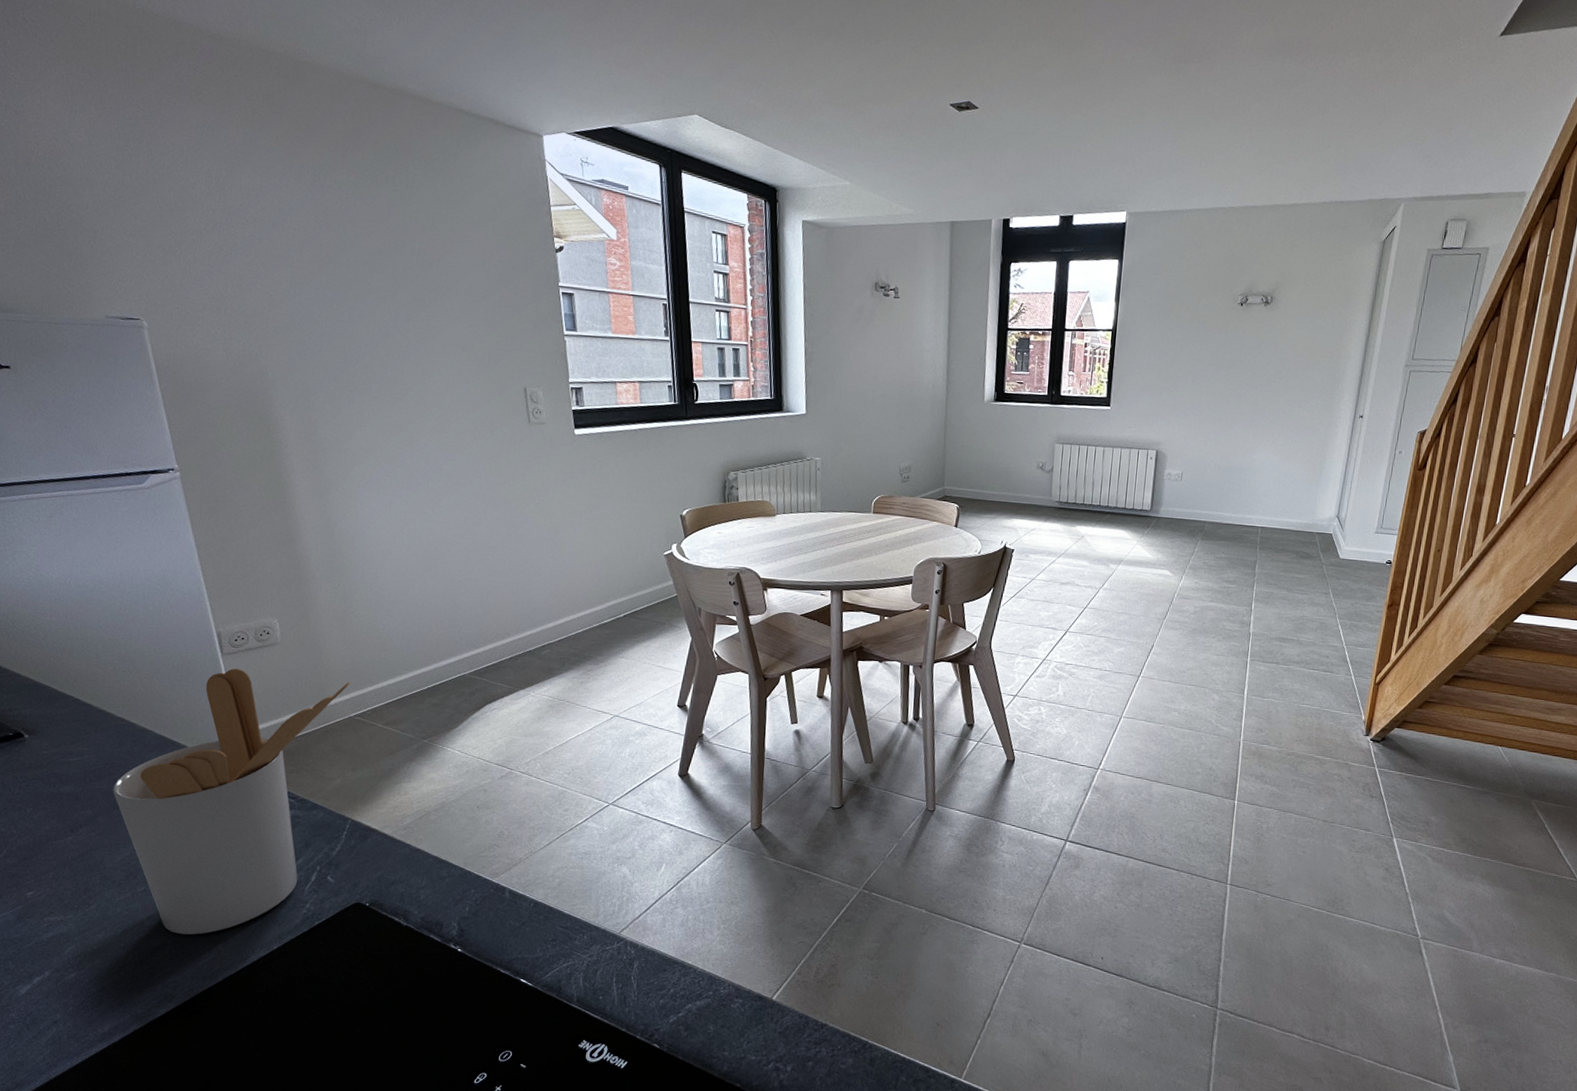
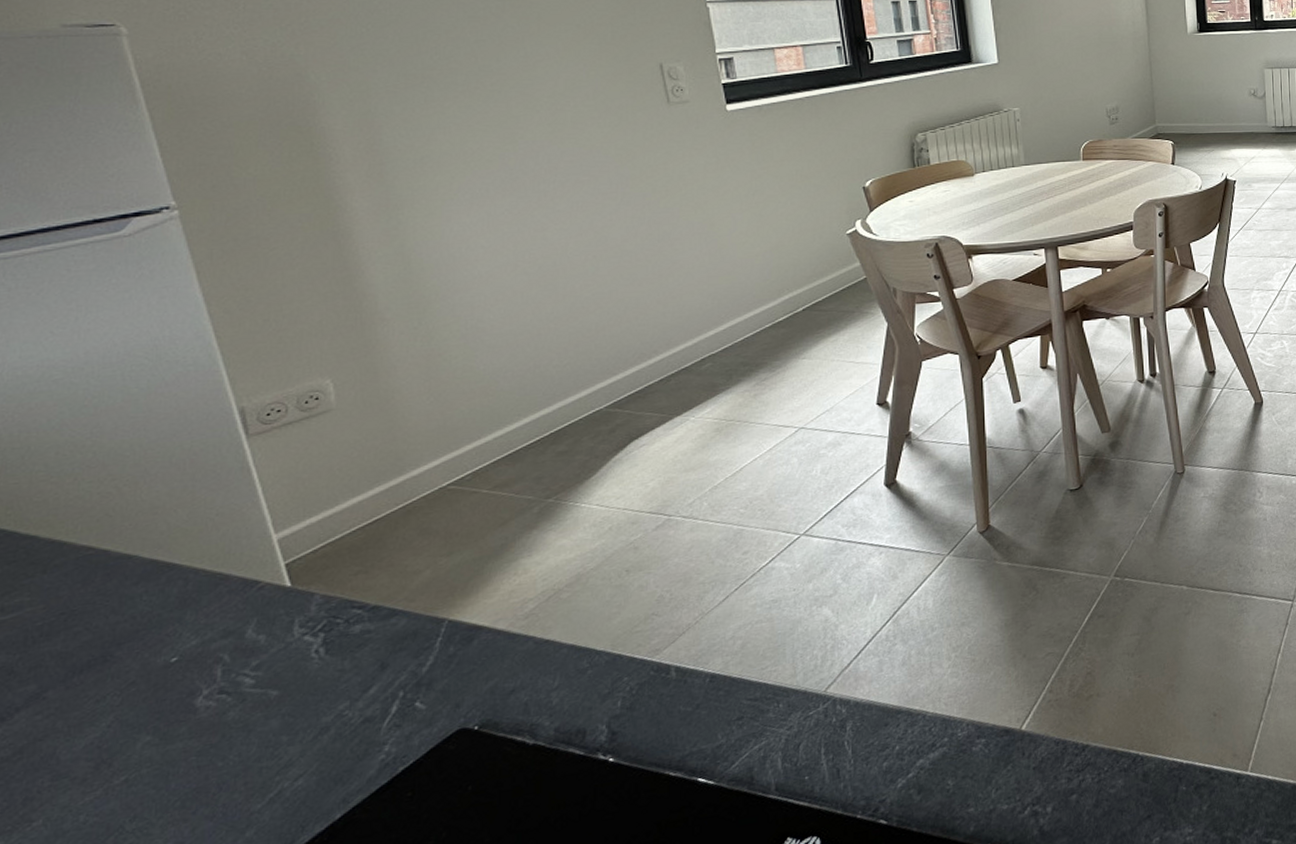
utensil holder: present [113,668,351,935] -> none [72,442,441,832]

